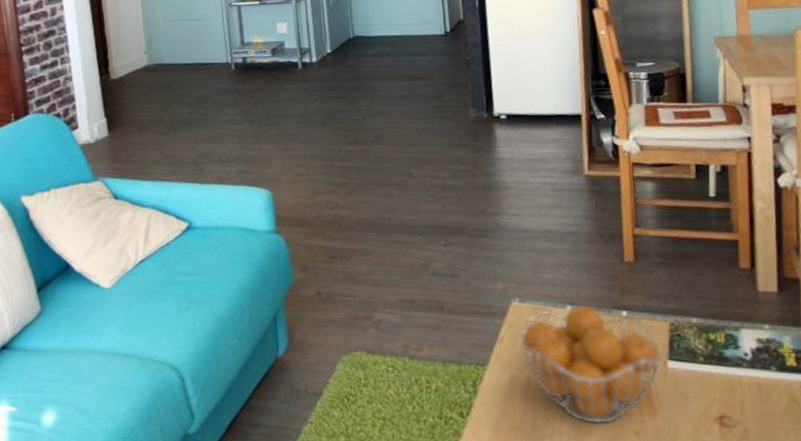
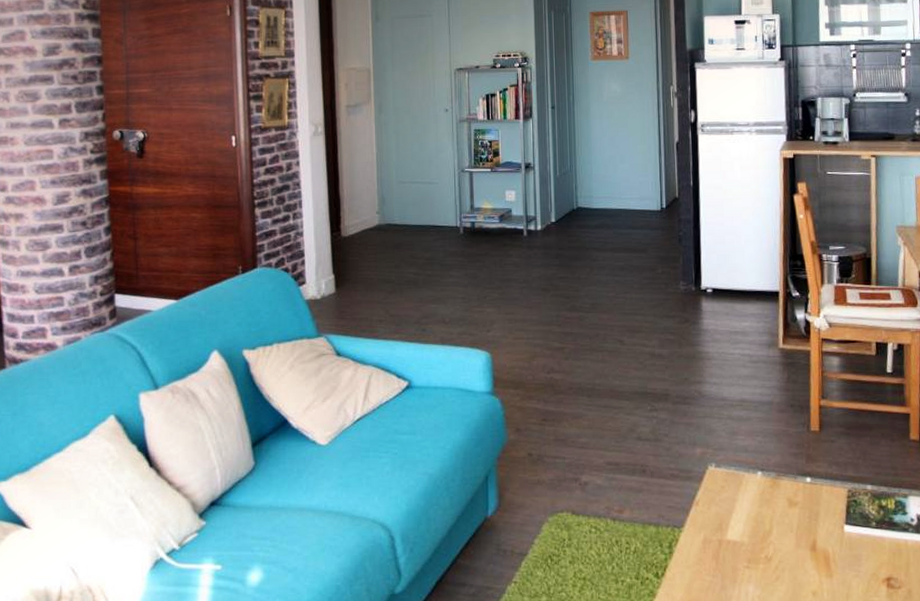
fruit basket: present [519,304,662,425] -> none [713,470,840,585]

